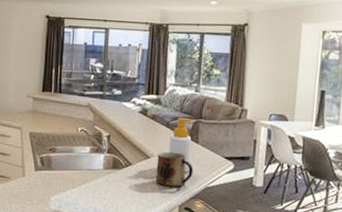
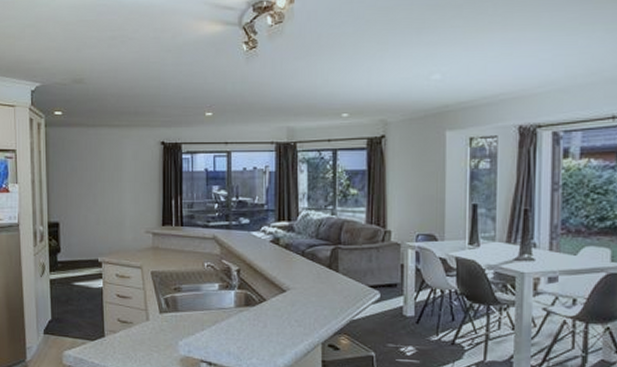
mug: present [155,151,193,188] -> none [293,283,335,324]
soap bottle: present [169,118,192,173] -> none [306,245,331,306]

